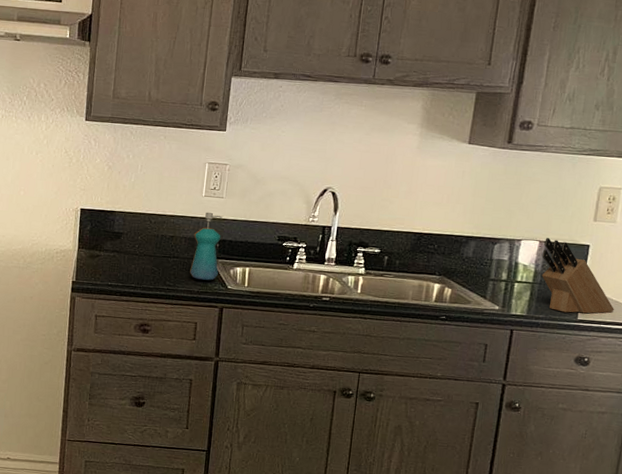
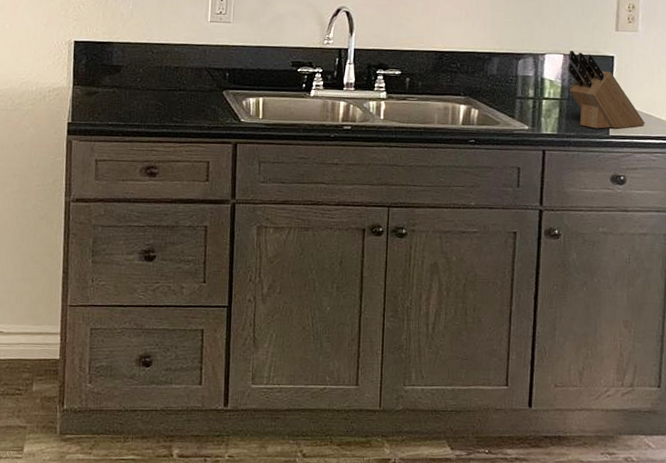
soap dispenser: present [190,212,223,280] -> none [198,38,232,114]

